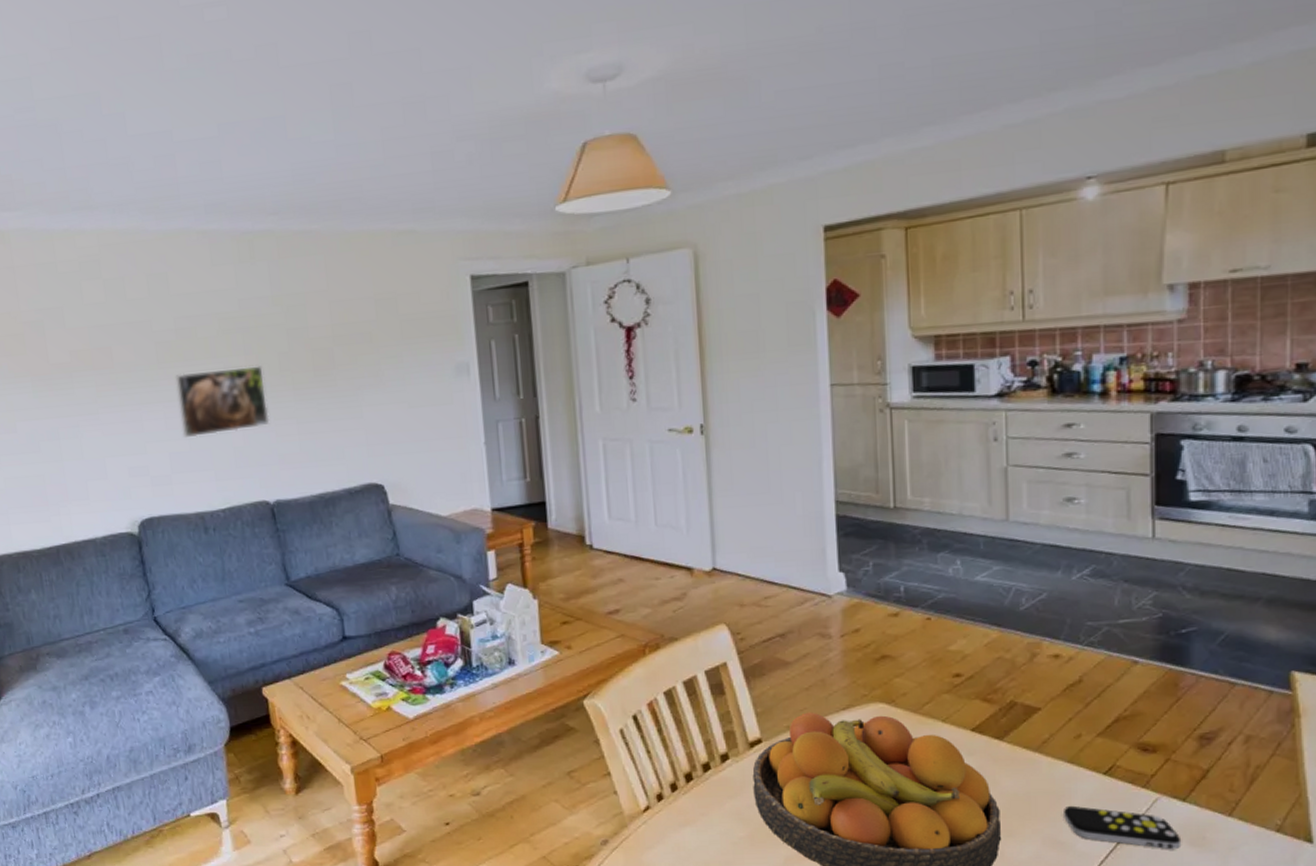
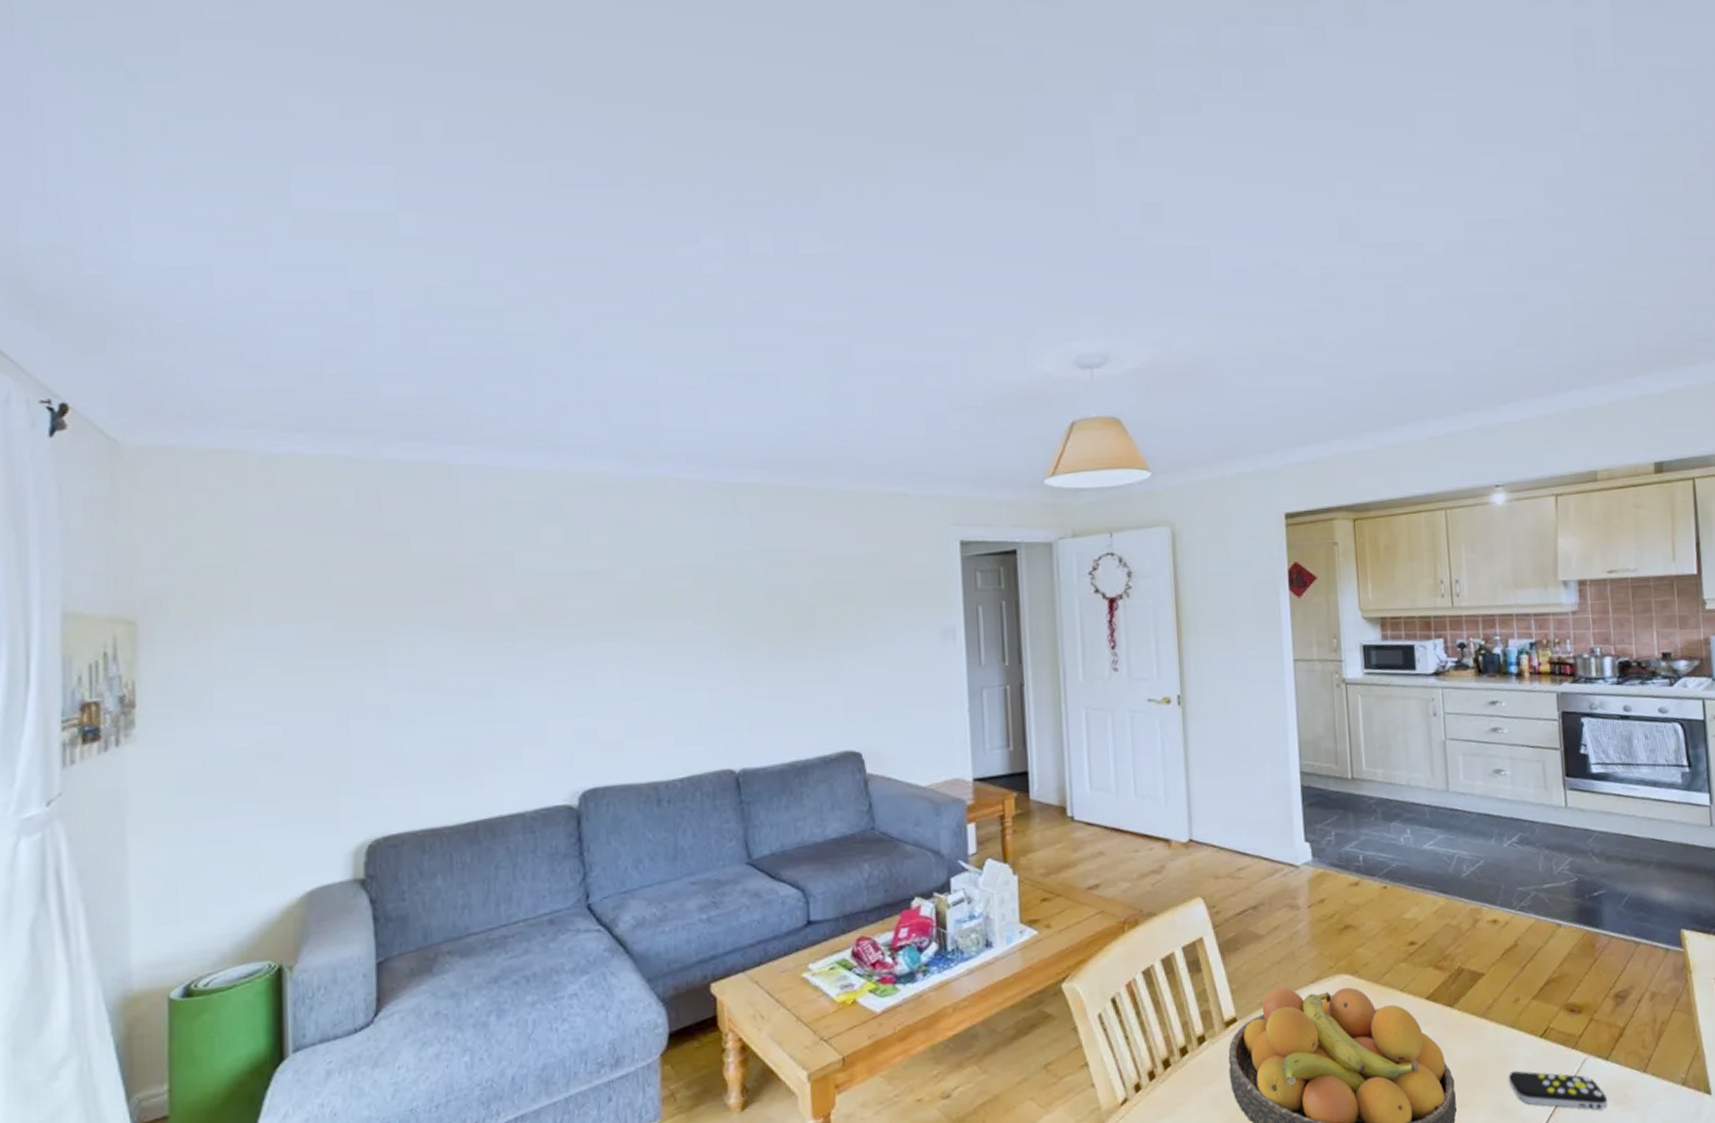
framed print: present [175,365,270,439] -> none [638,623,742,700]

